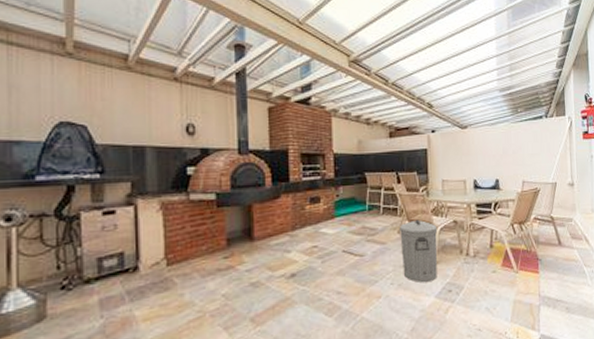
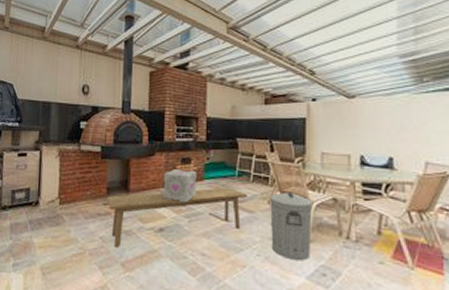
bench: none [228,221,379,303] -> present [107,187,248,248]
decorative cube: none [292,209,328,244] -> present [163,169,197,203]

